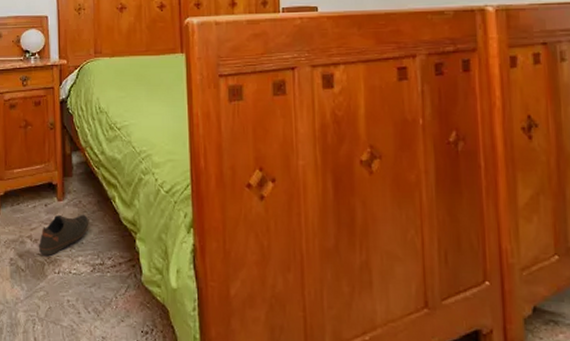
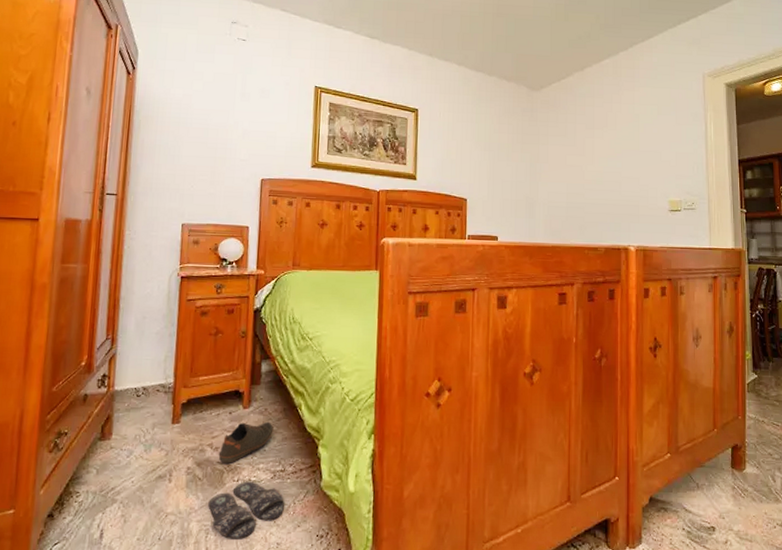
slippers: none [33,273,106,331] -> present [208,481,284,539]

